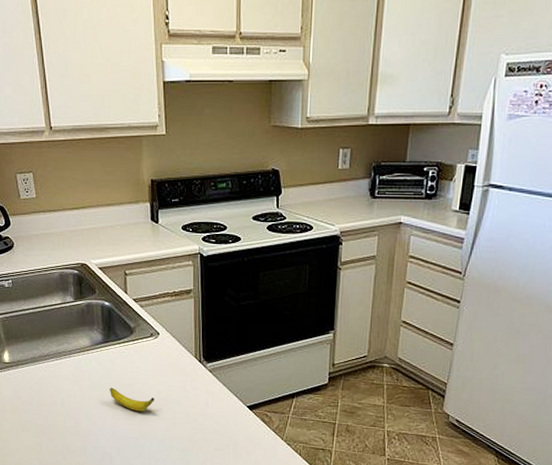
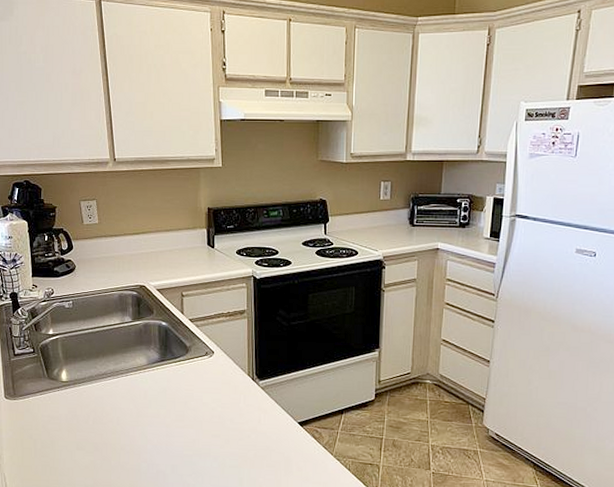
banana: present [110,387,155,412] -> none [165,405,209,429]

